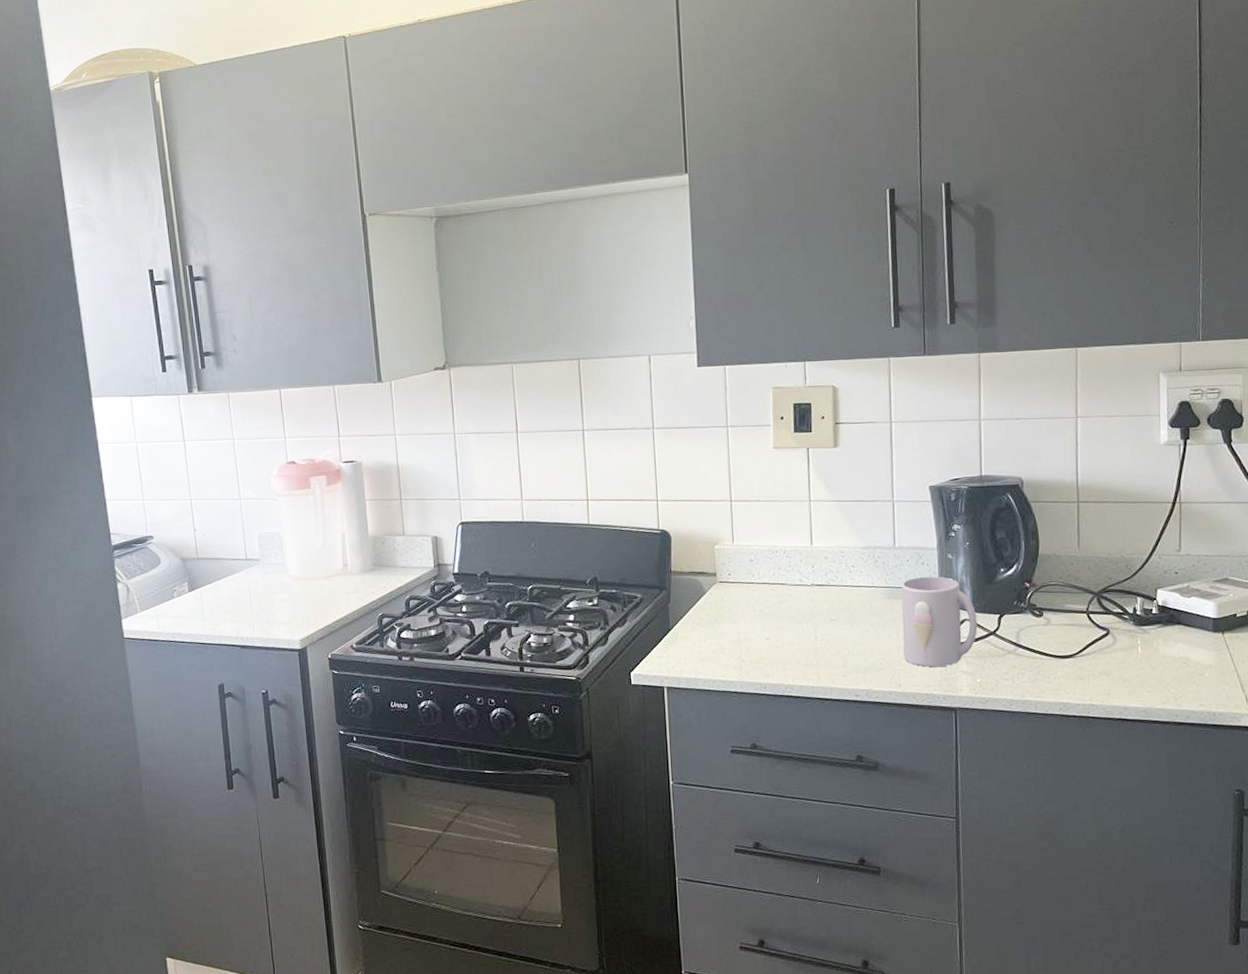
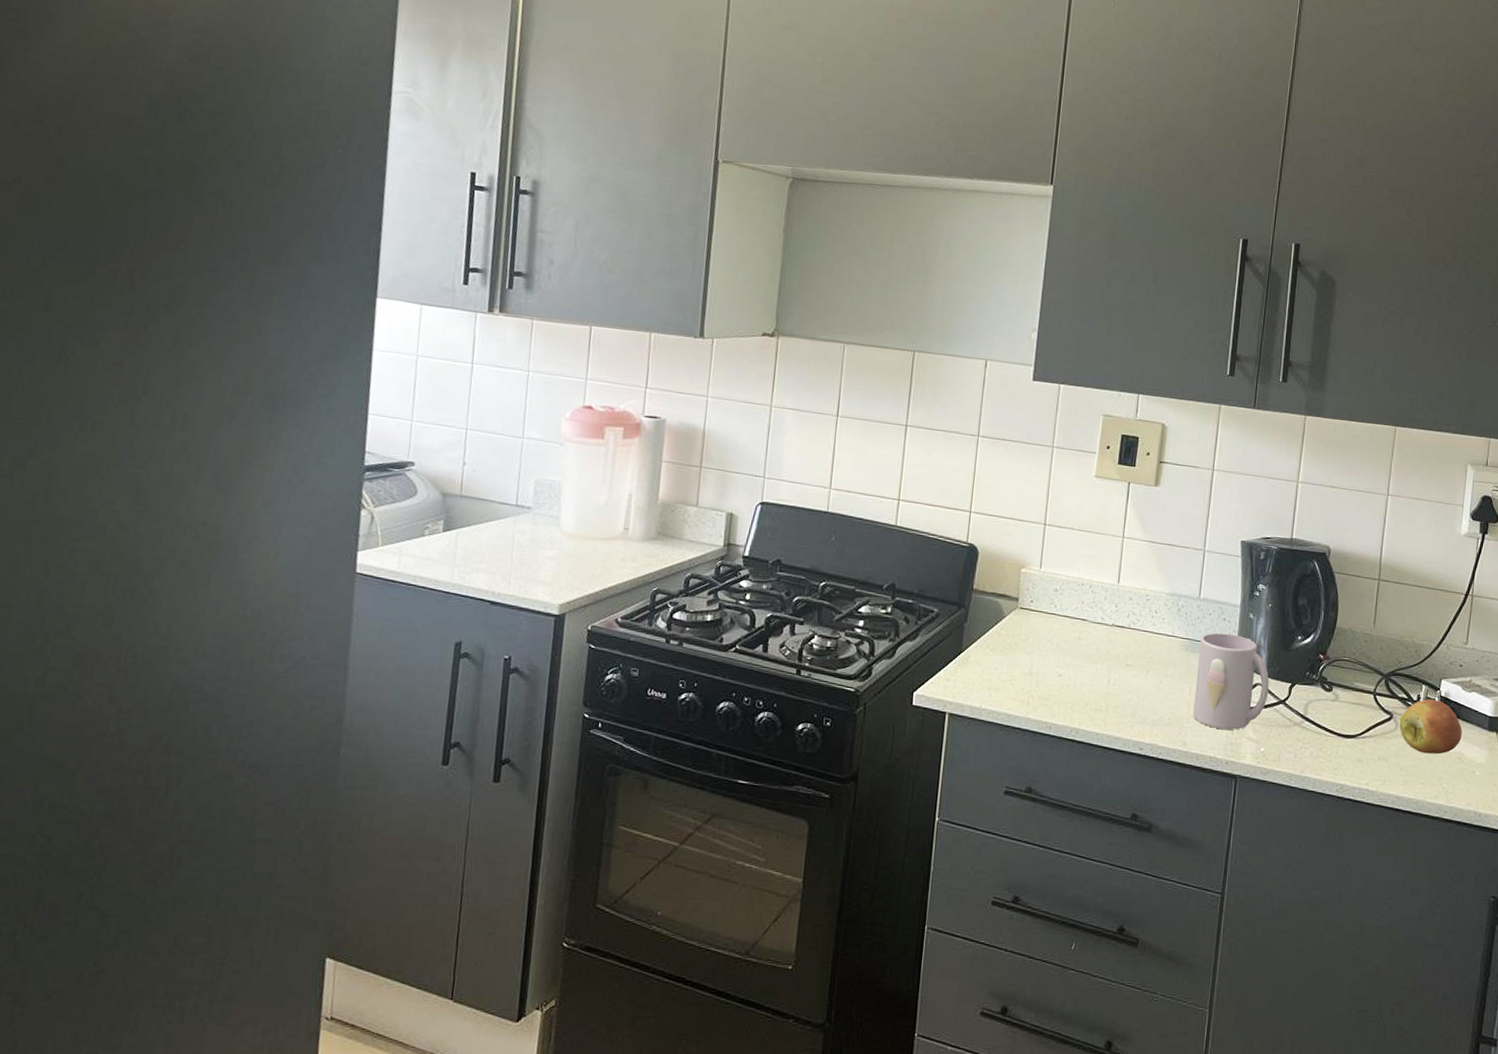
apple: none [1117,610,1186,663] -> present [1399,699,1462,754]

